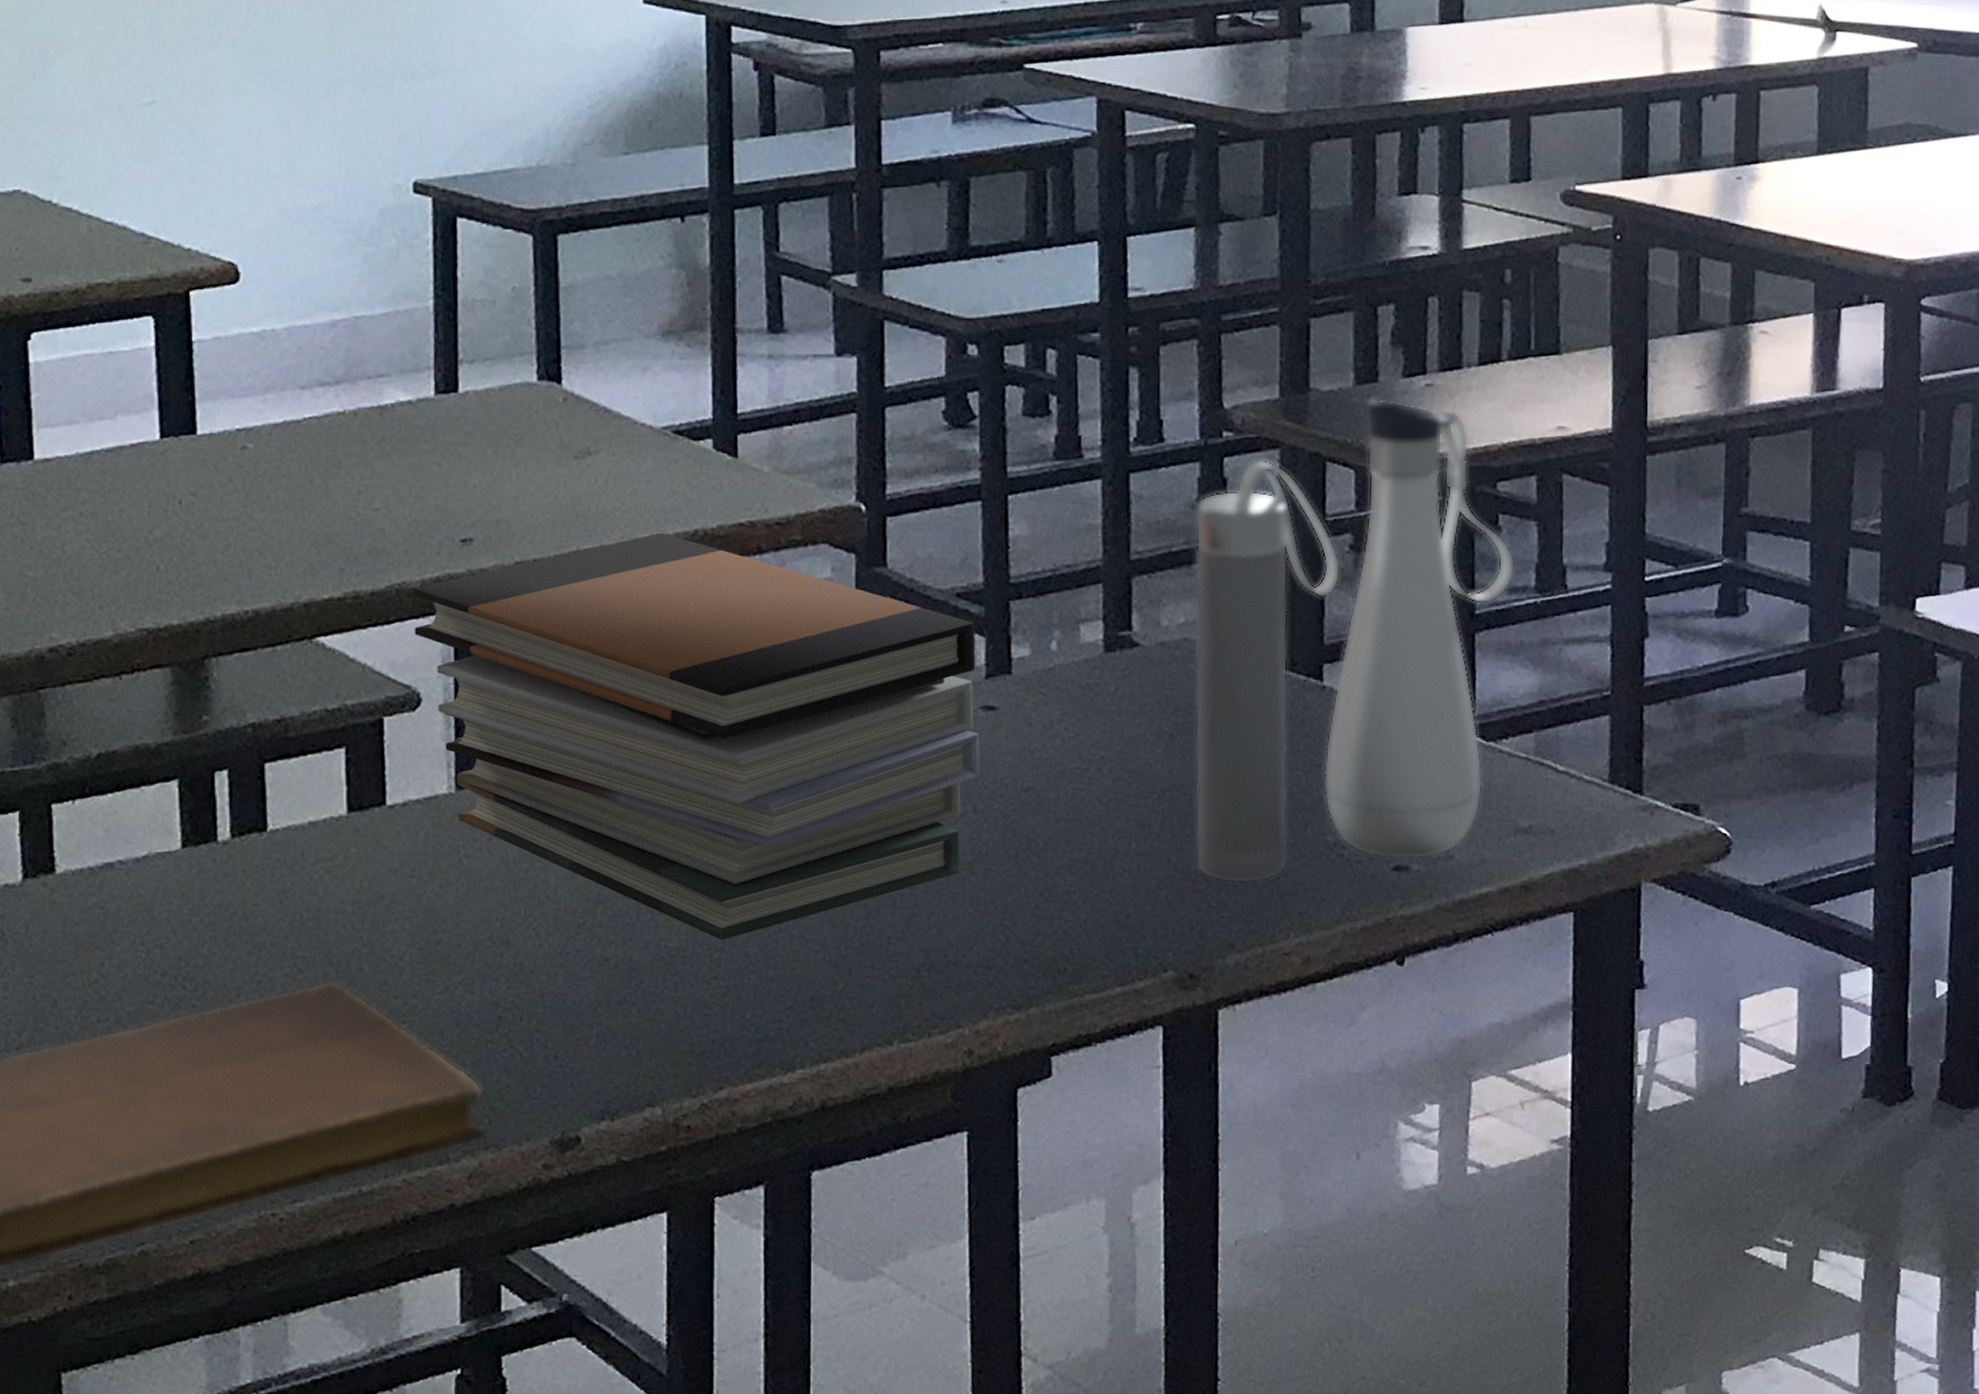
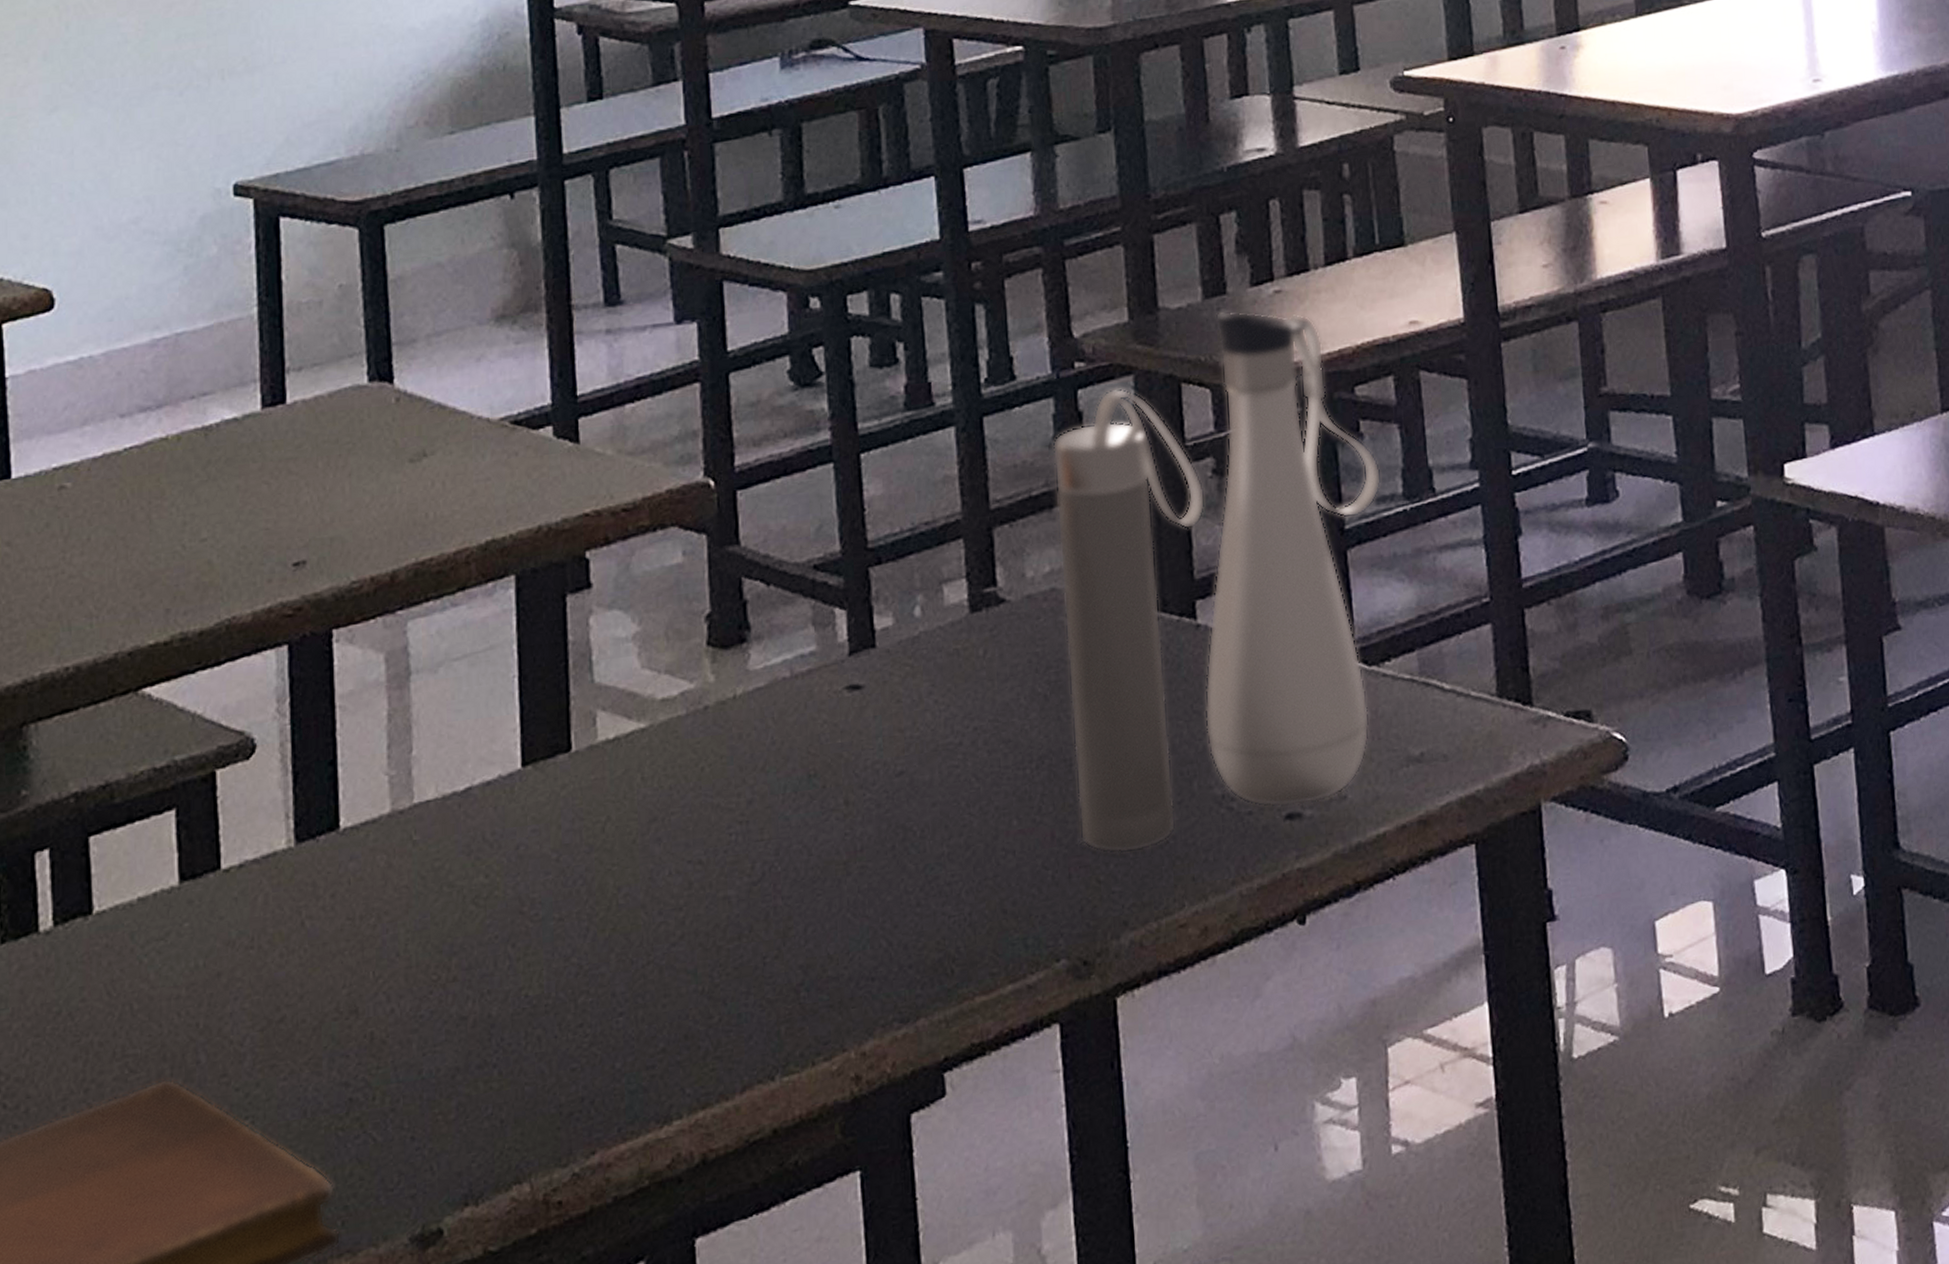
book stack: present [413,532,980,941] -> none [244,532,850,982]

